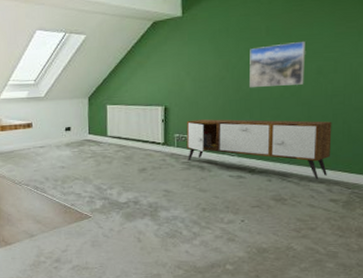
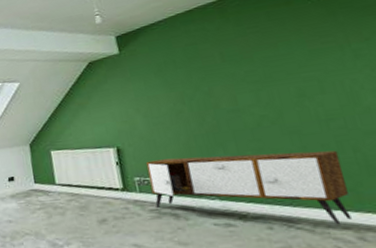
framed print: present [250,41,306,87] -> none [205,63,285,119]

